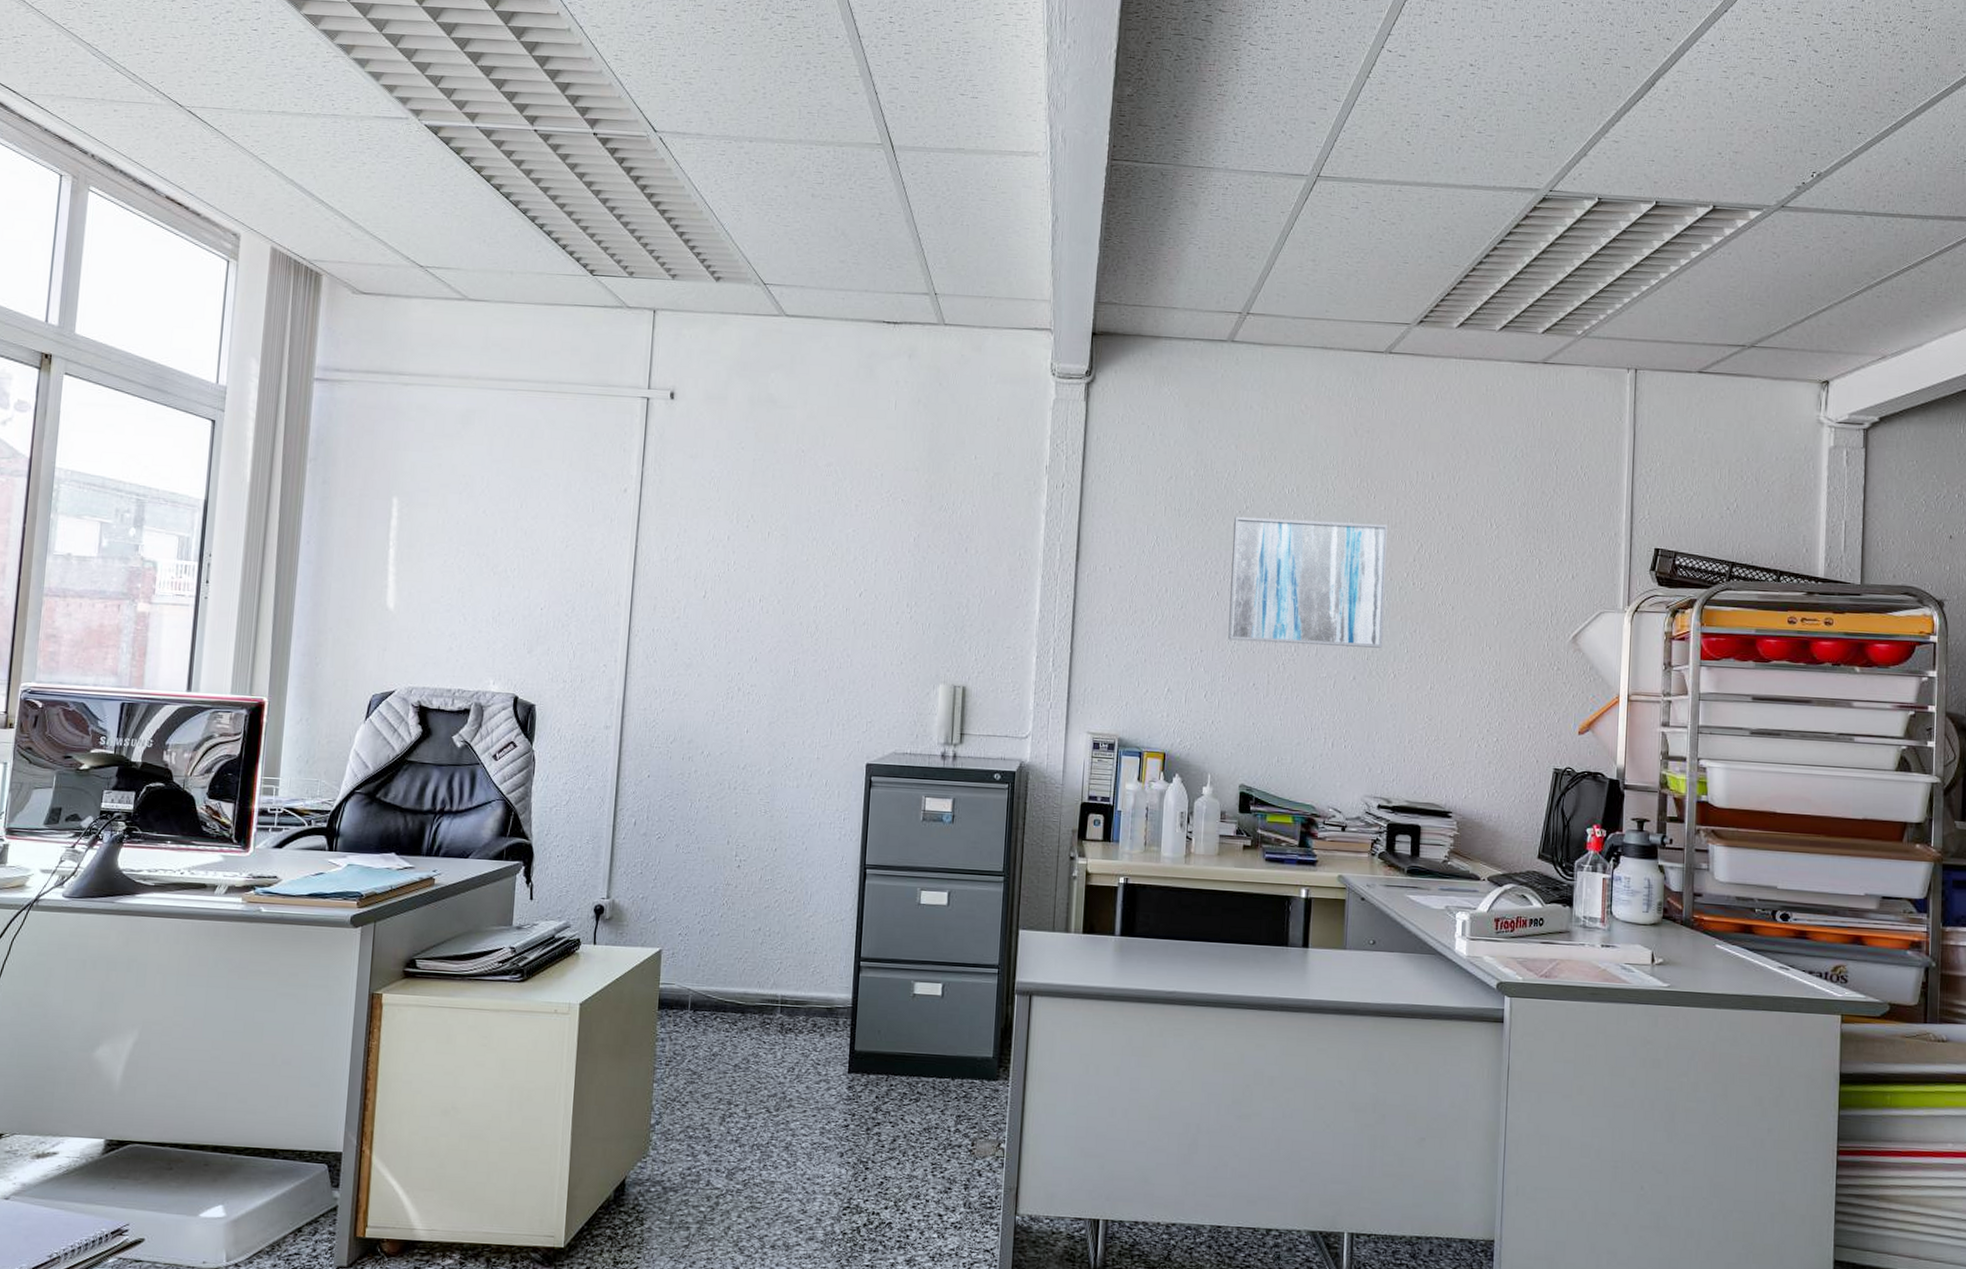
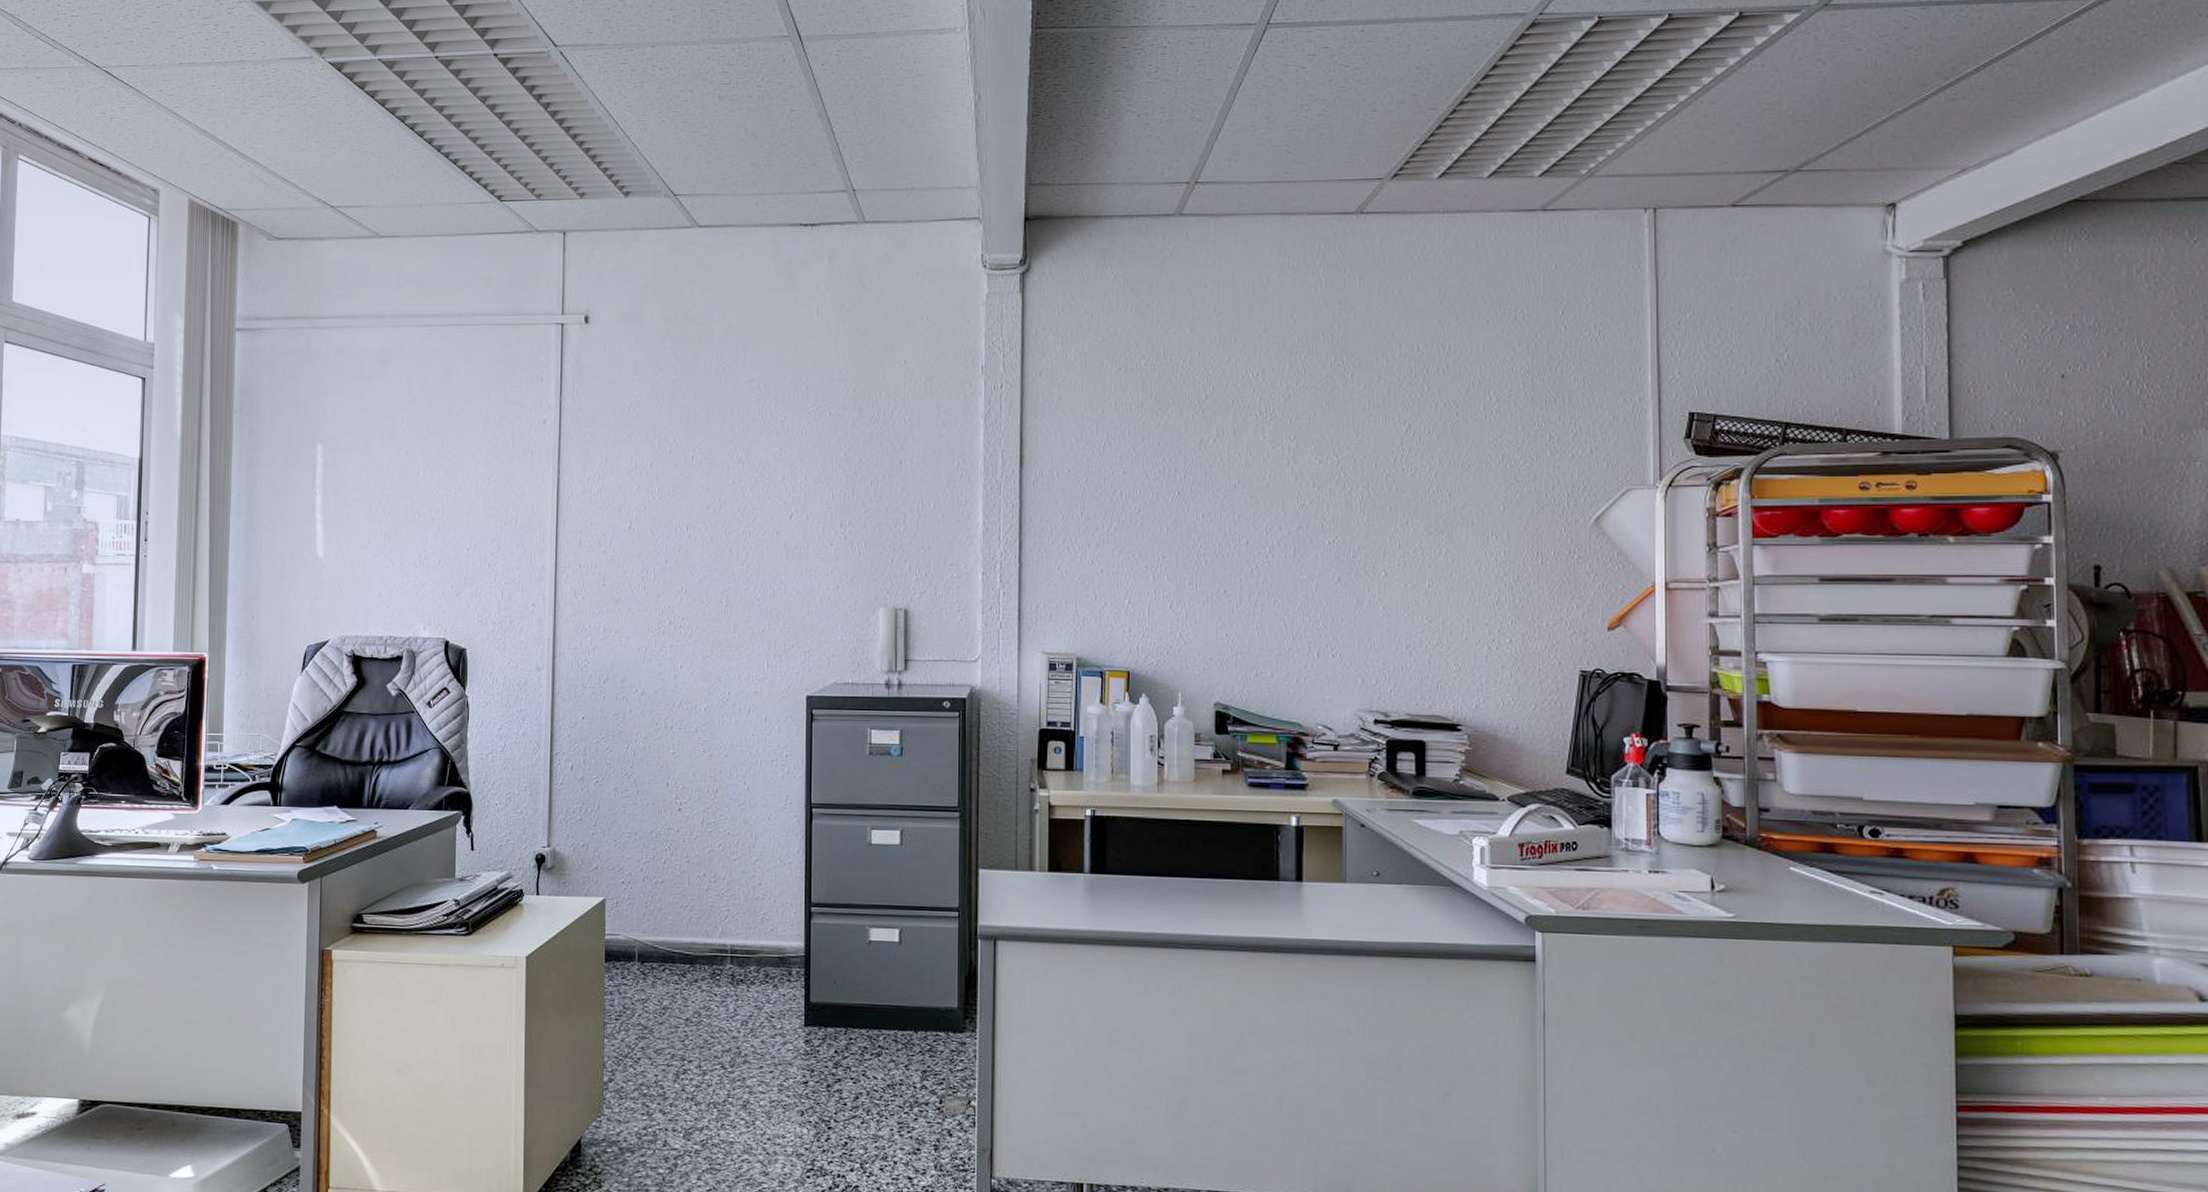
wall art: present [1228,516,1388,648] -> none [1192,405,1370,545]

